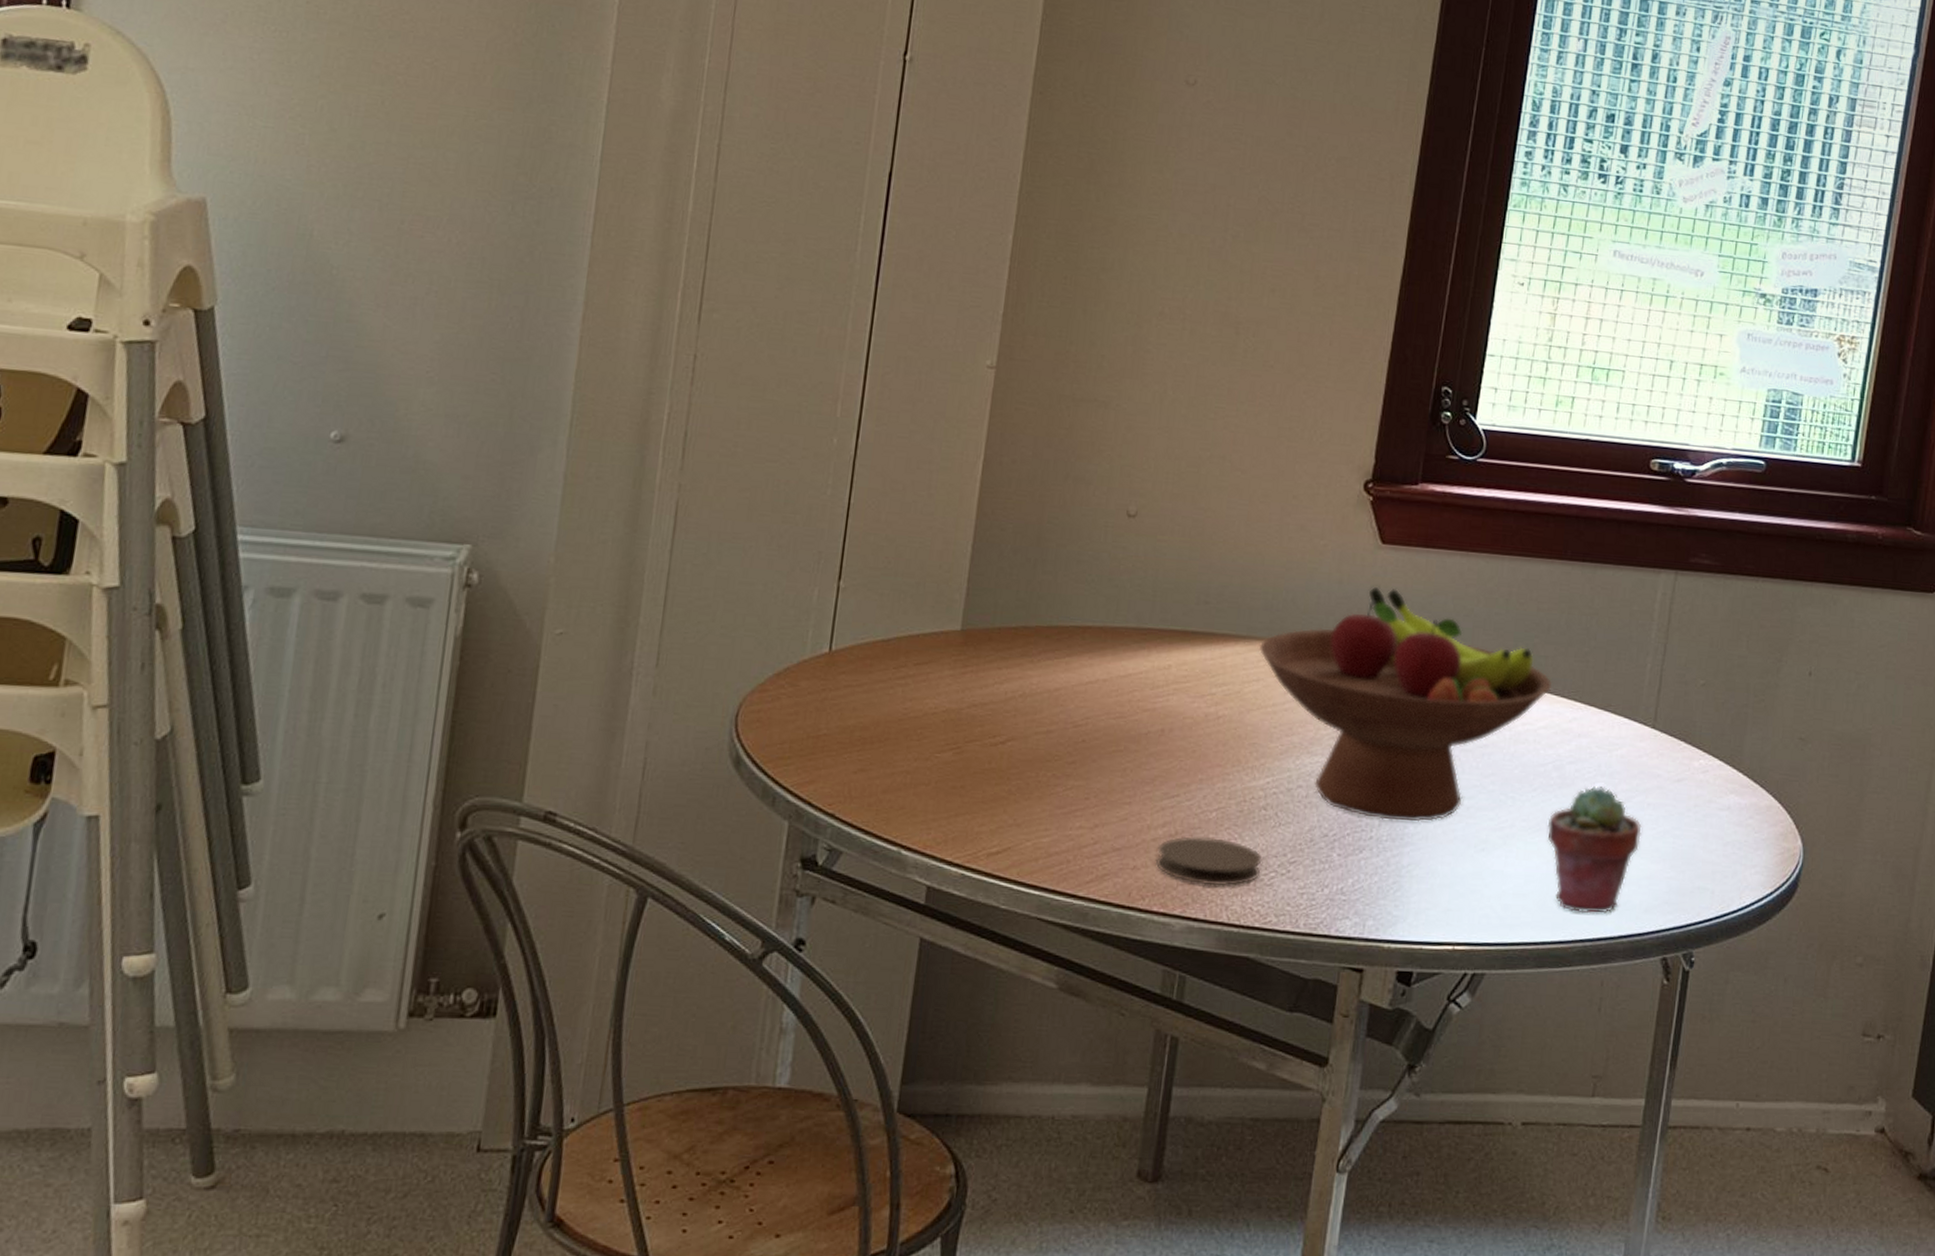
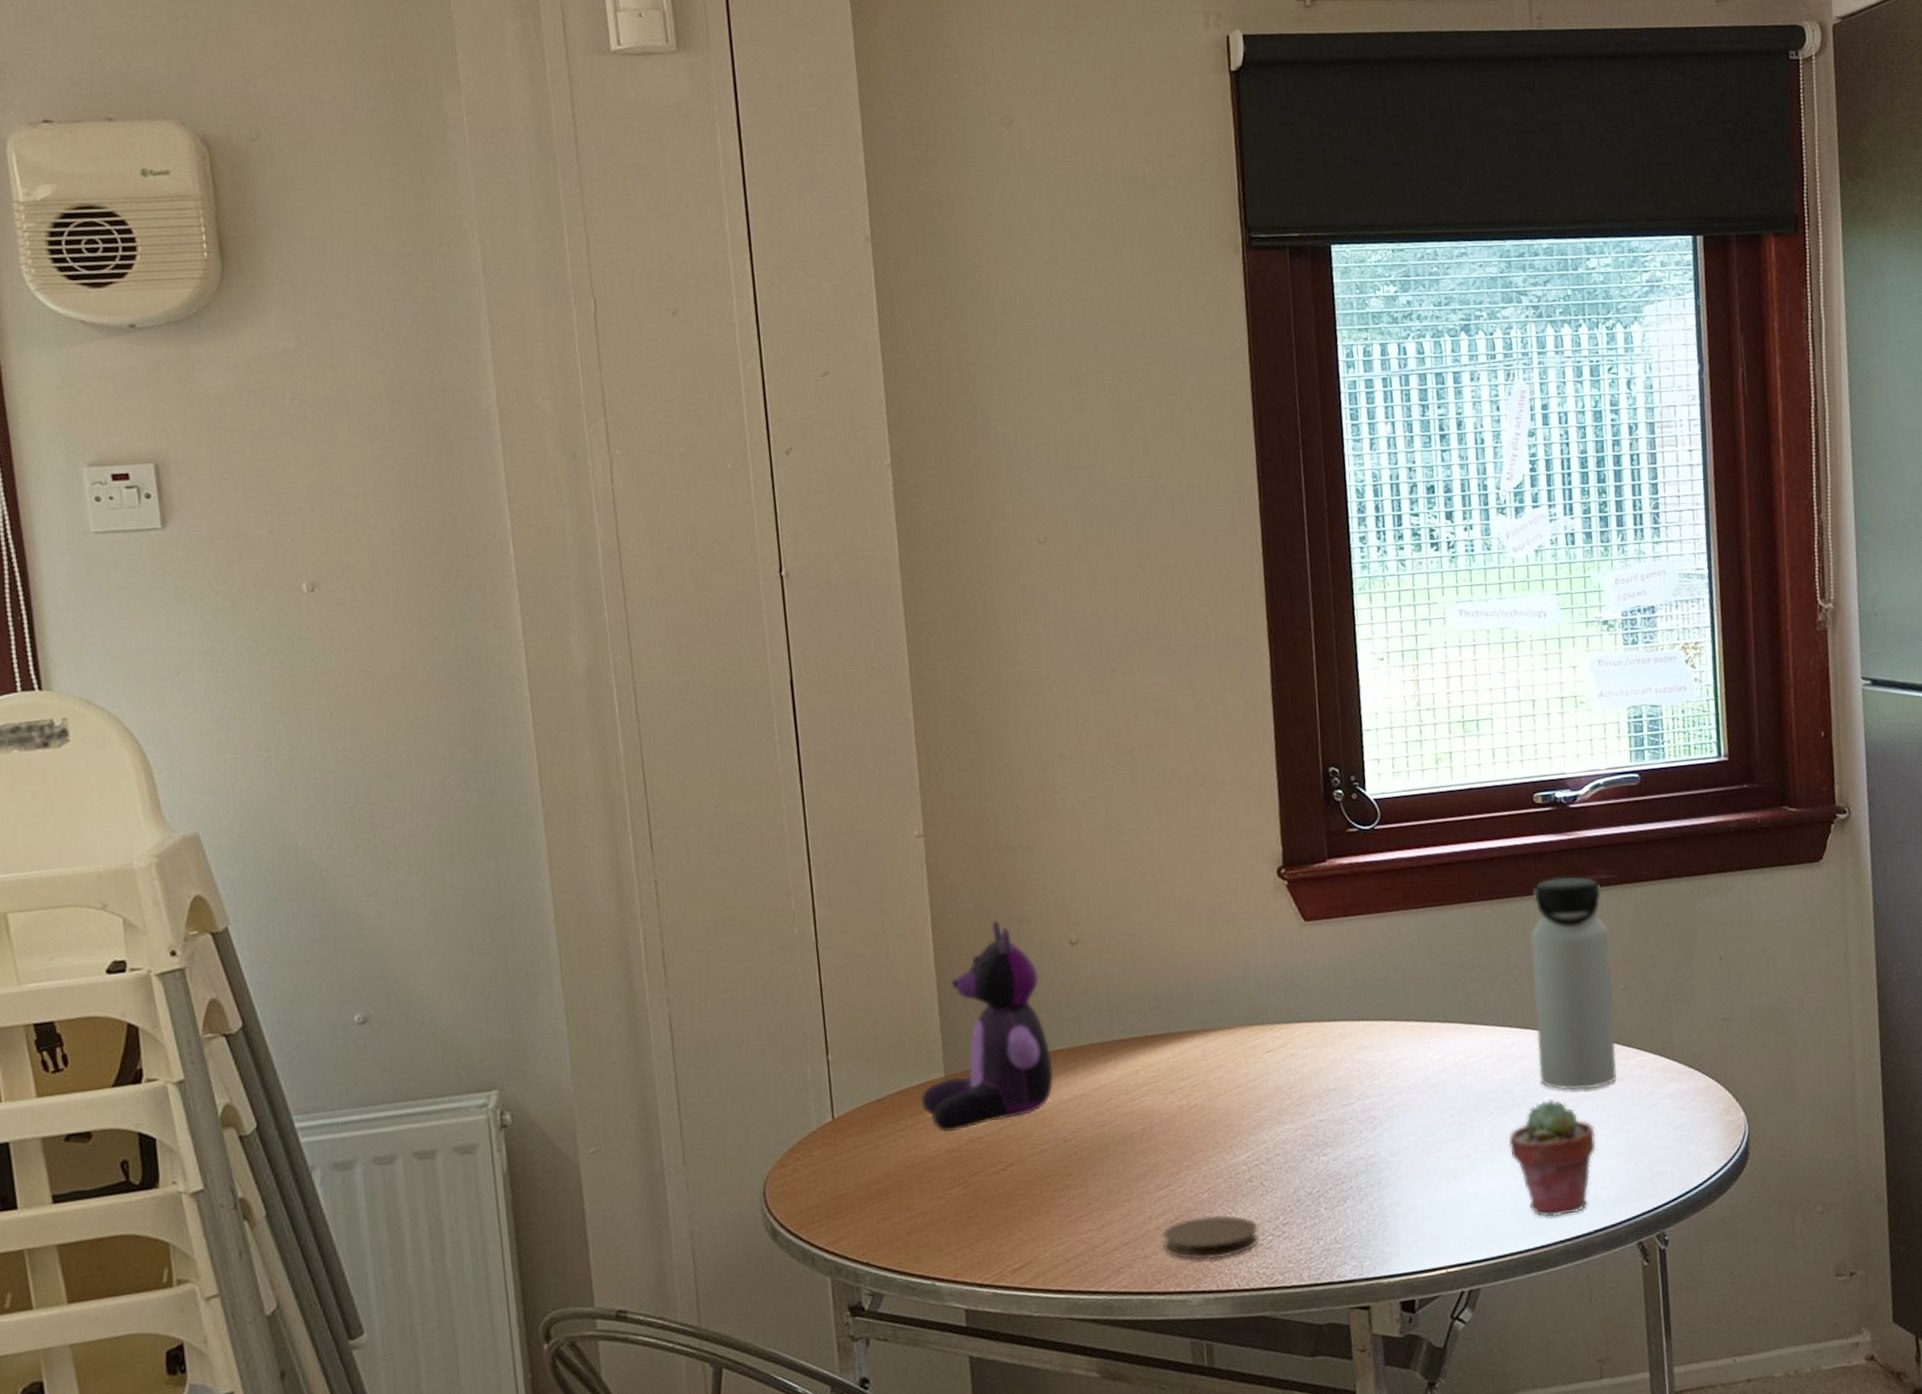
stuffed animal: none [929,473,1087,692] -> present [920,920,1054,1133]
fruit bowl: present [1258,587,1551,822] -> none [1213,960,1486,1169]
water bottle: none [1595,552,1700,785] -> present [1530,876,1618,1091]

